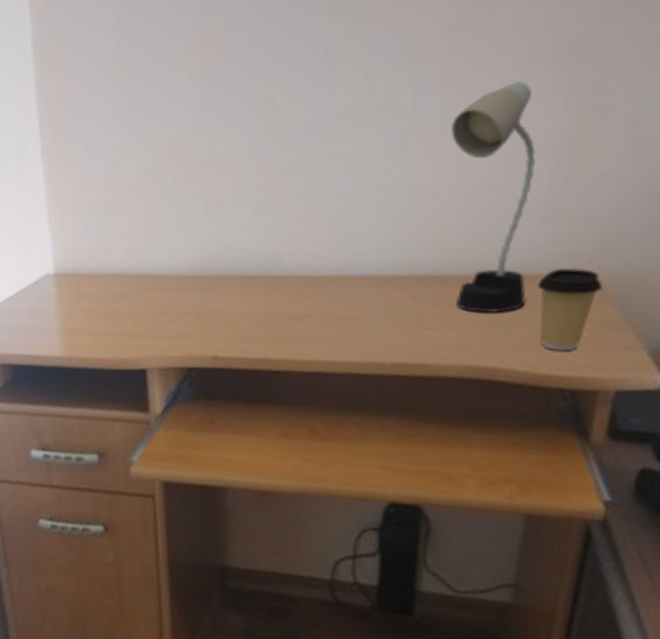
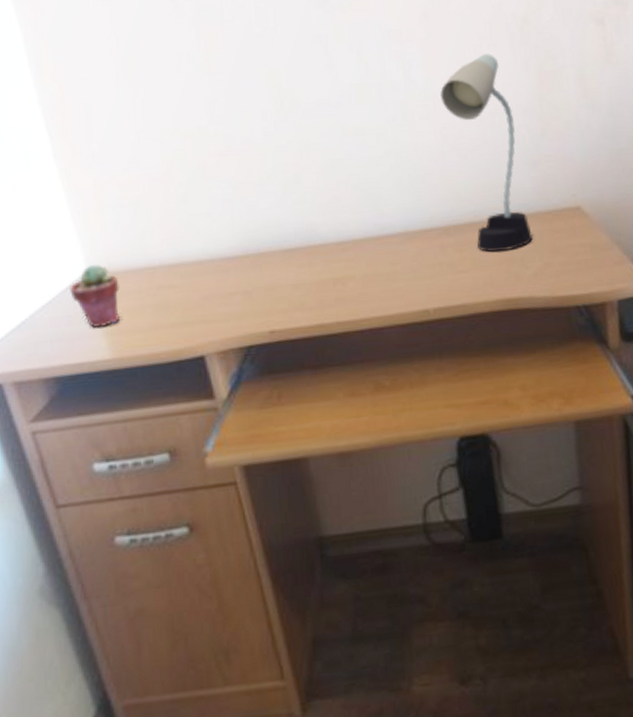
potted succulent: none [36,264,81,326] -> present [70,265,119,329]
coffee cup: present [537,268,602,351] -> none [539,202,588,275]

